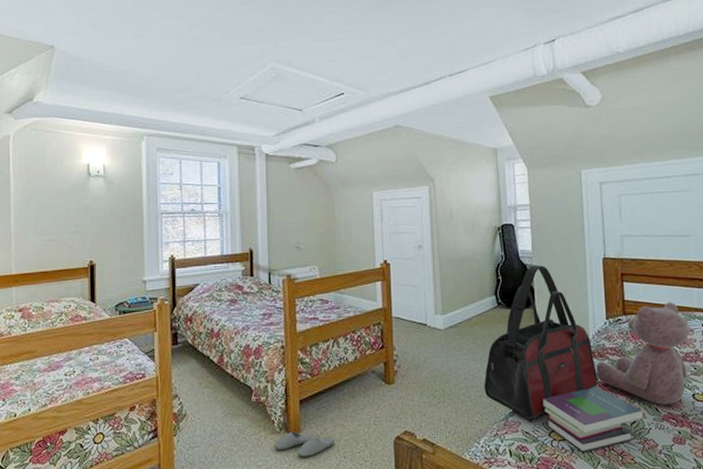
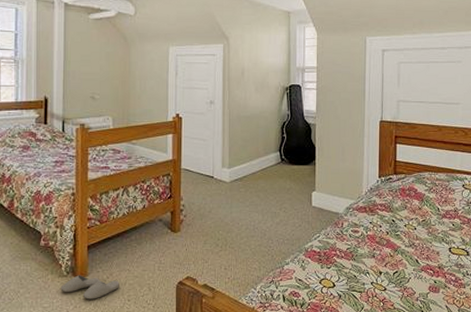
duffel bag: present [484,264,599,420] -> none [263,124,368,268]
books: present [542,387,644,453] -> none [316,239,405,299]
teddy bear: present [596,302,691,404] -> none [367,164,452,256]

